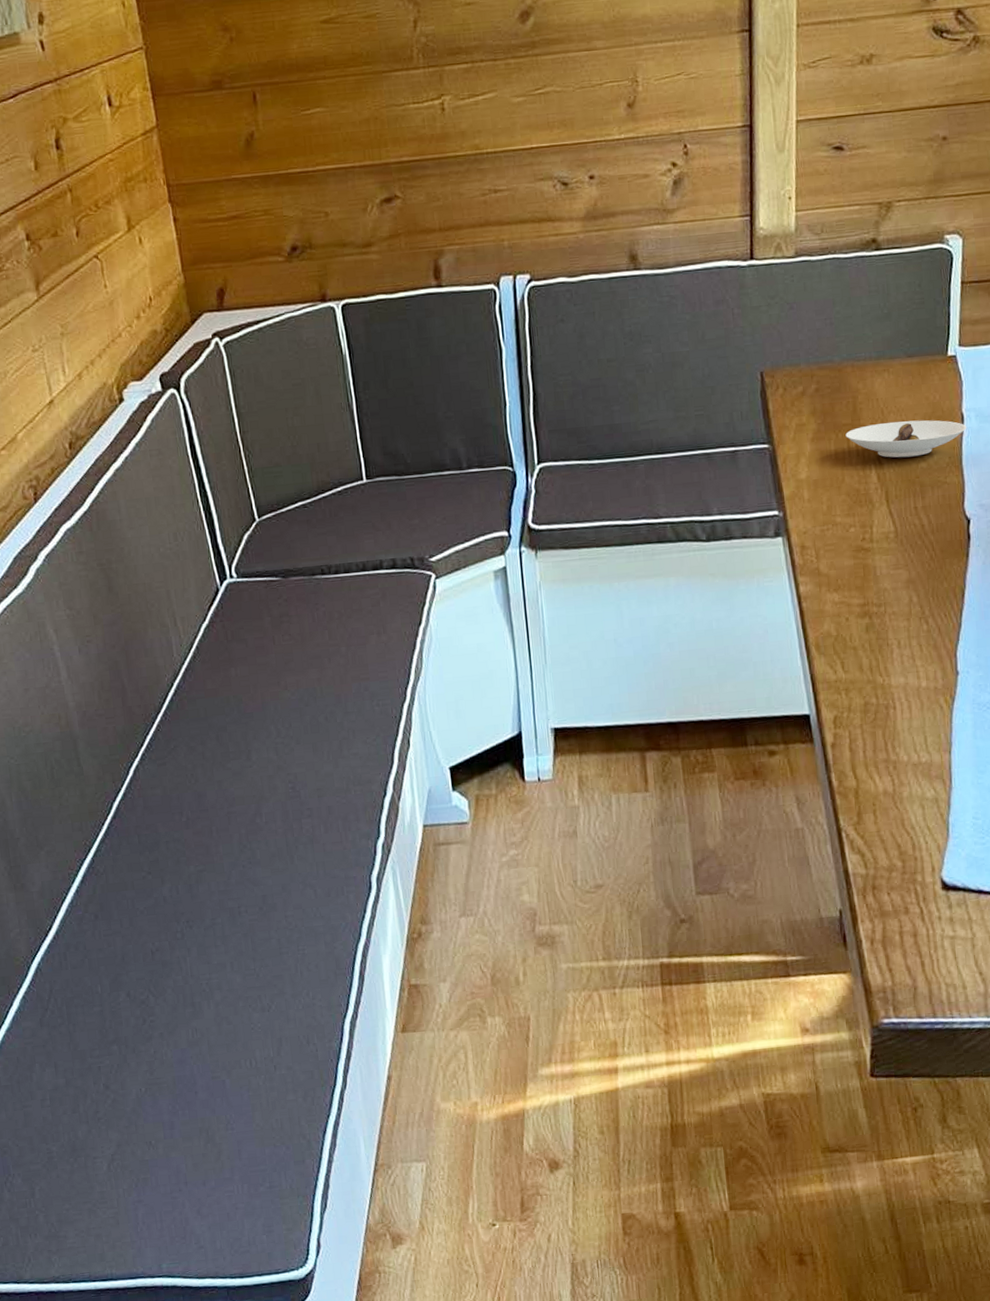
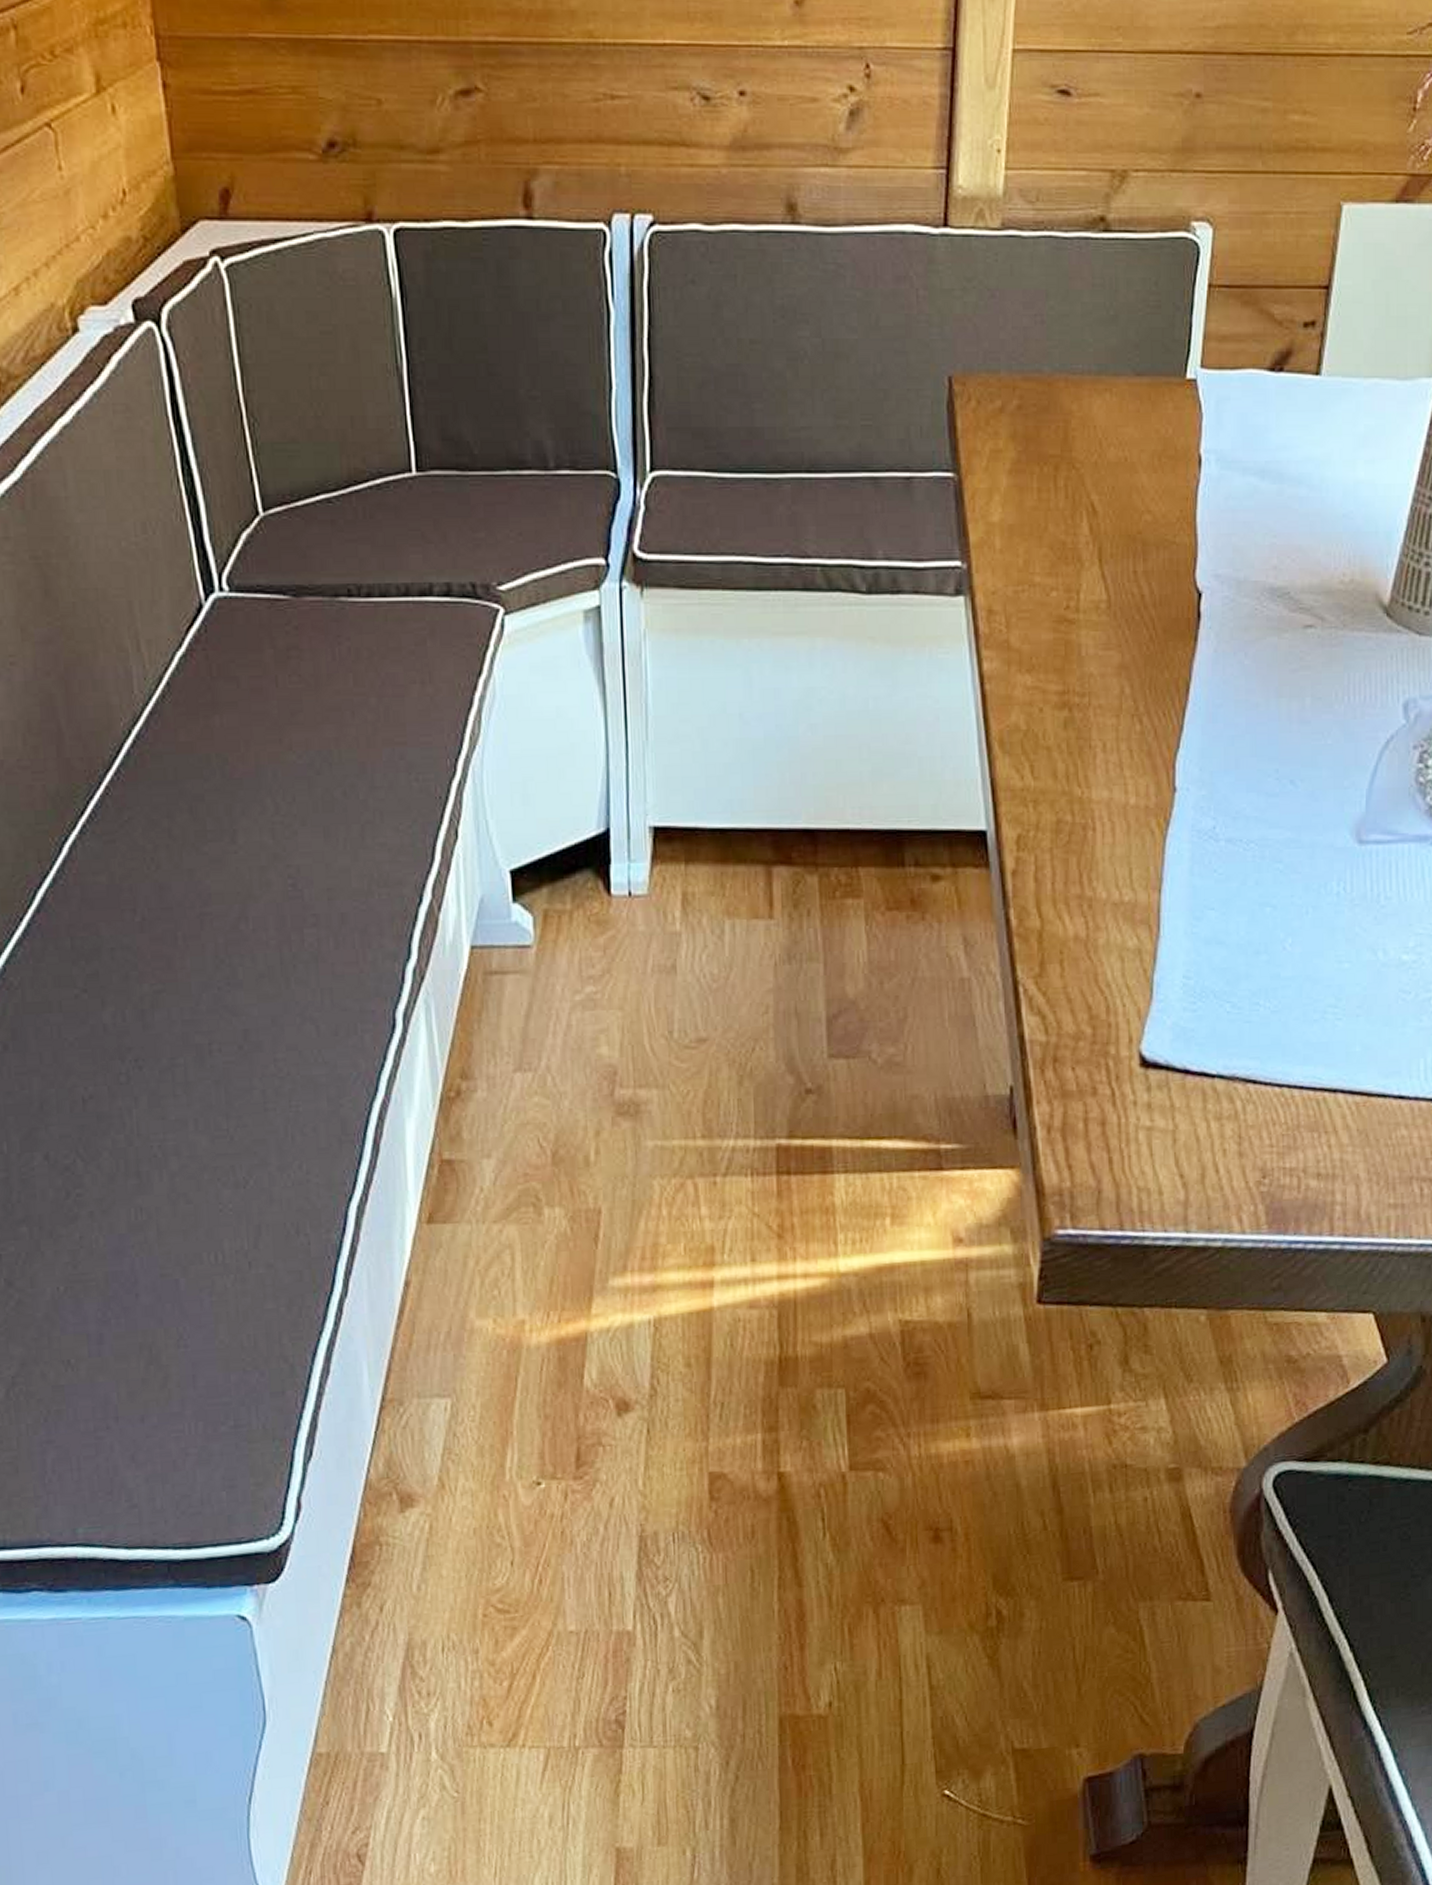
saucer: present [845,420,967,458] -> none [1052,457,1205,506]

